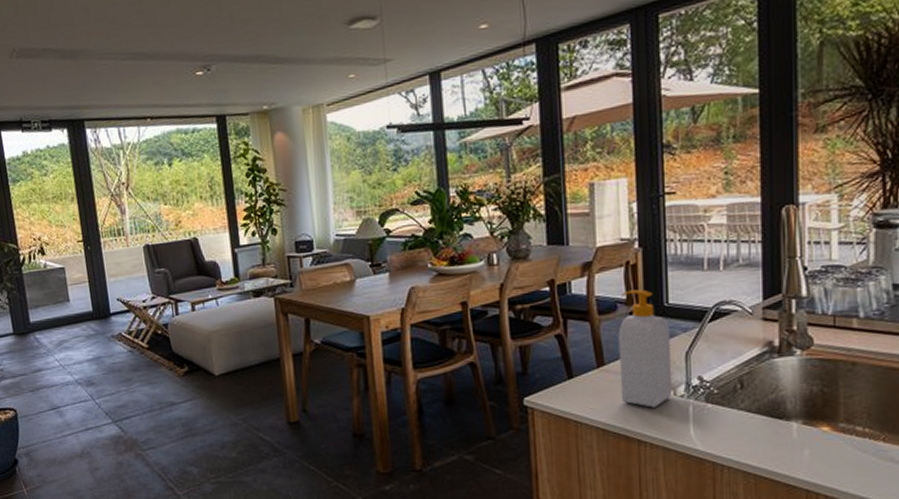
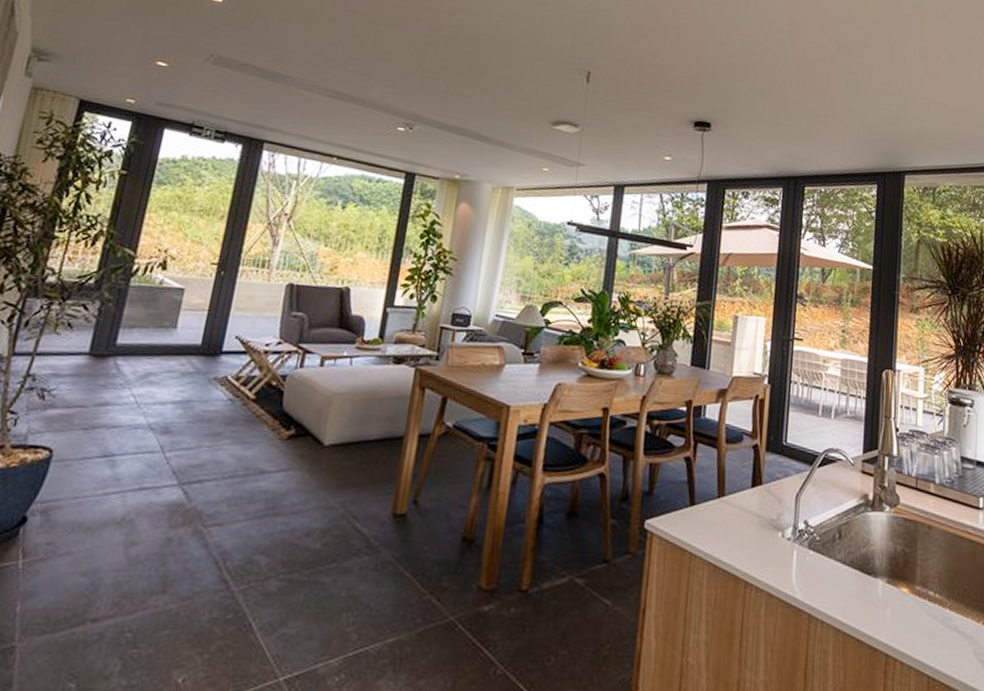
soap bottle: present [618,289,673,408] -> none [735,423,785,548]

